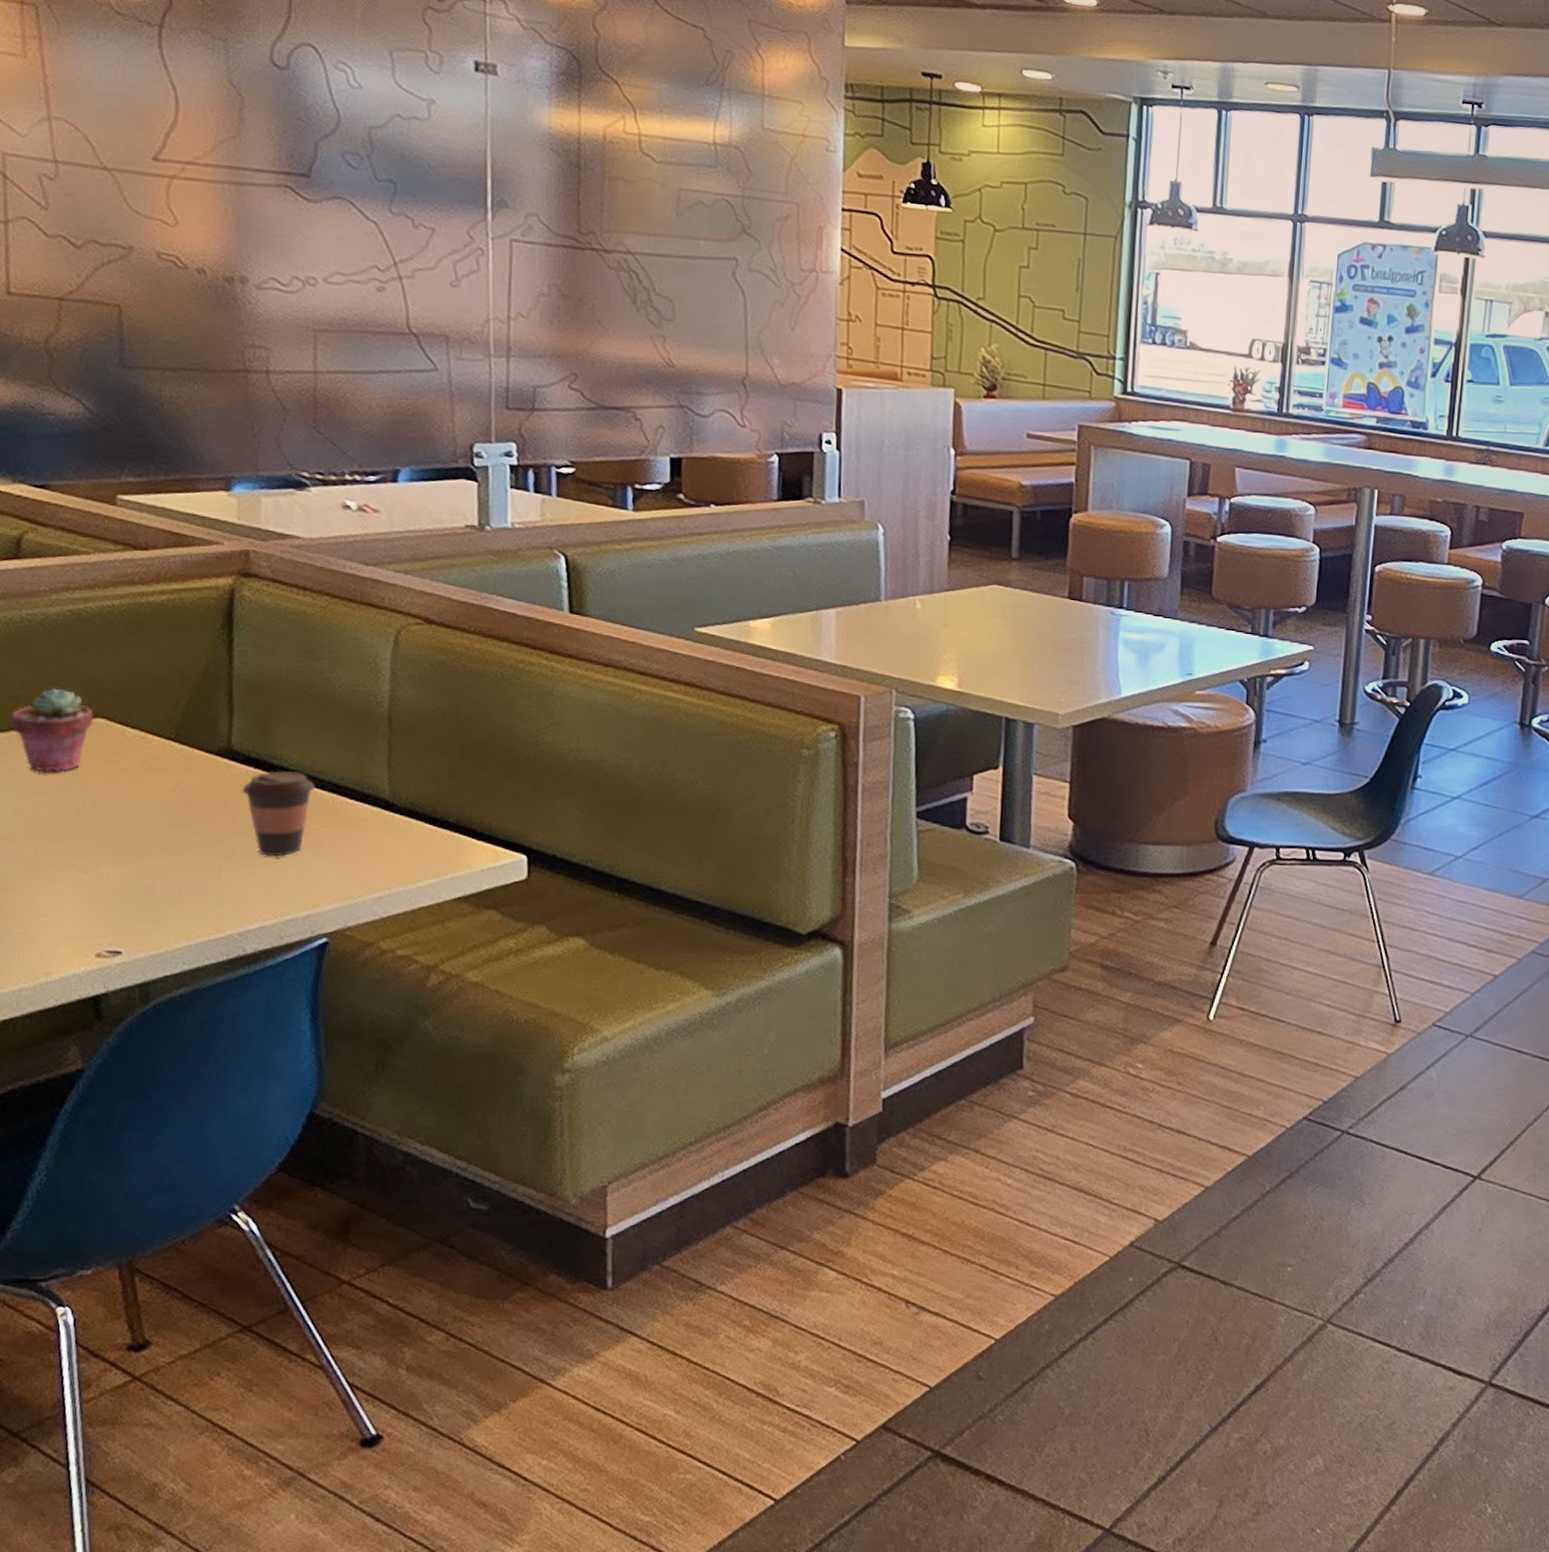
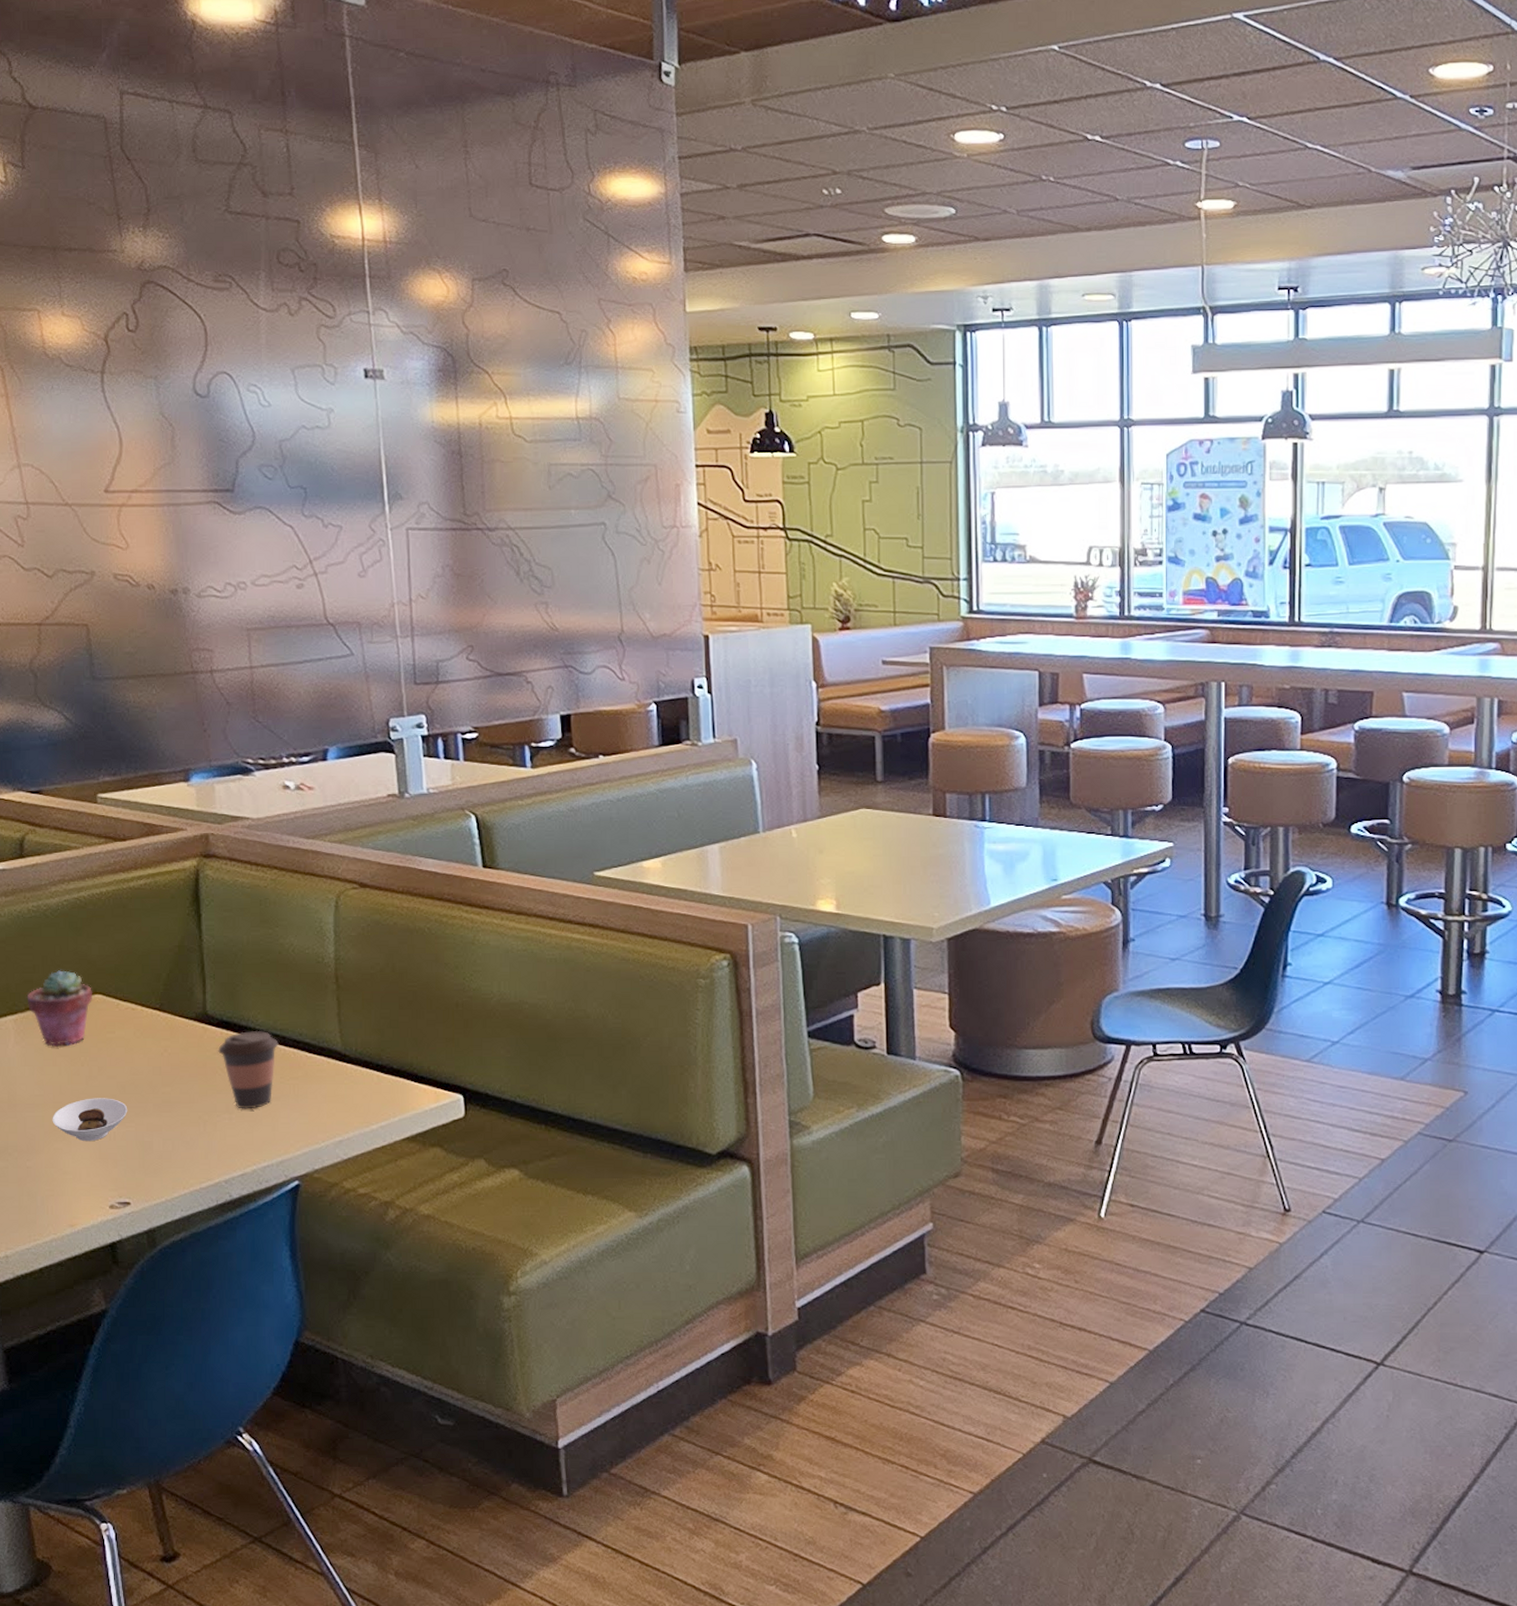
saucer: none [32,833,127,882] -> present [52,1098,128,1142]

